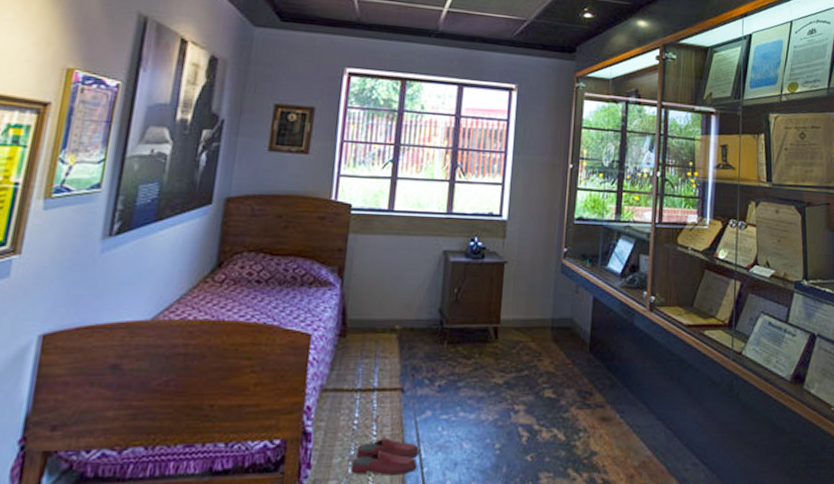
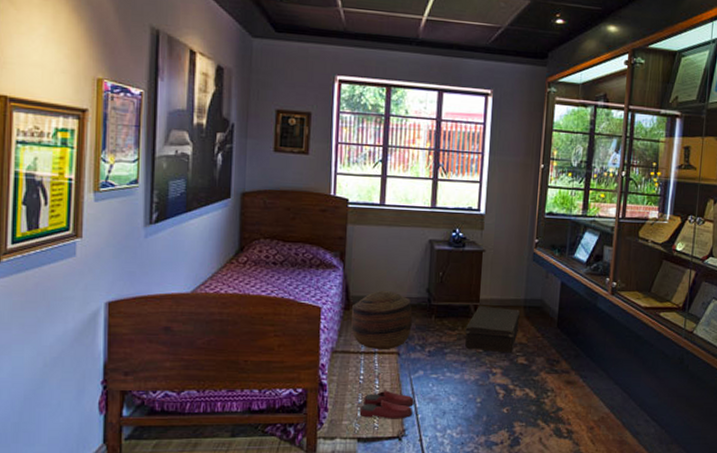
basket: none [346,311,421,386] -> present [351,290,413,350]
suitcase: none [482,328,548,385] -> present [465,306,521,353]

